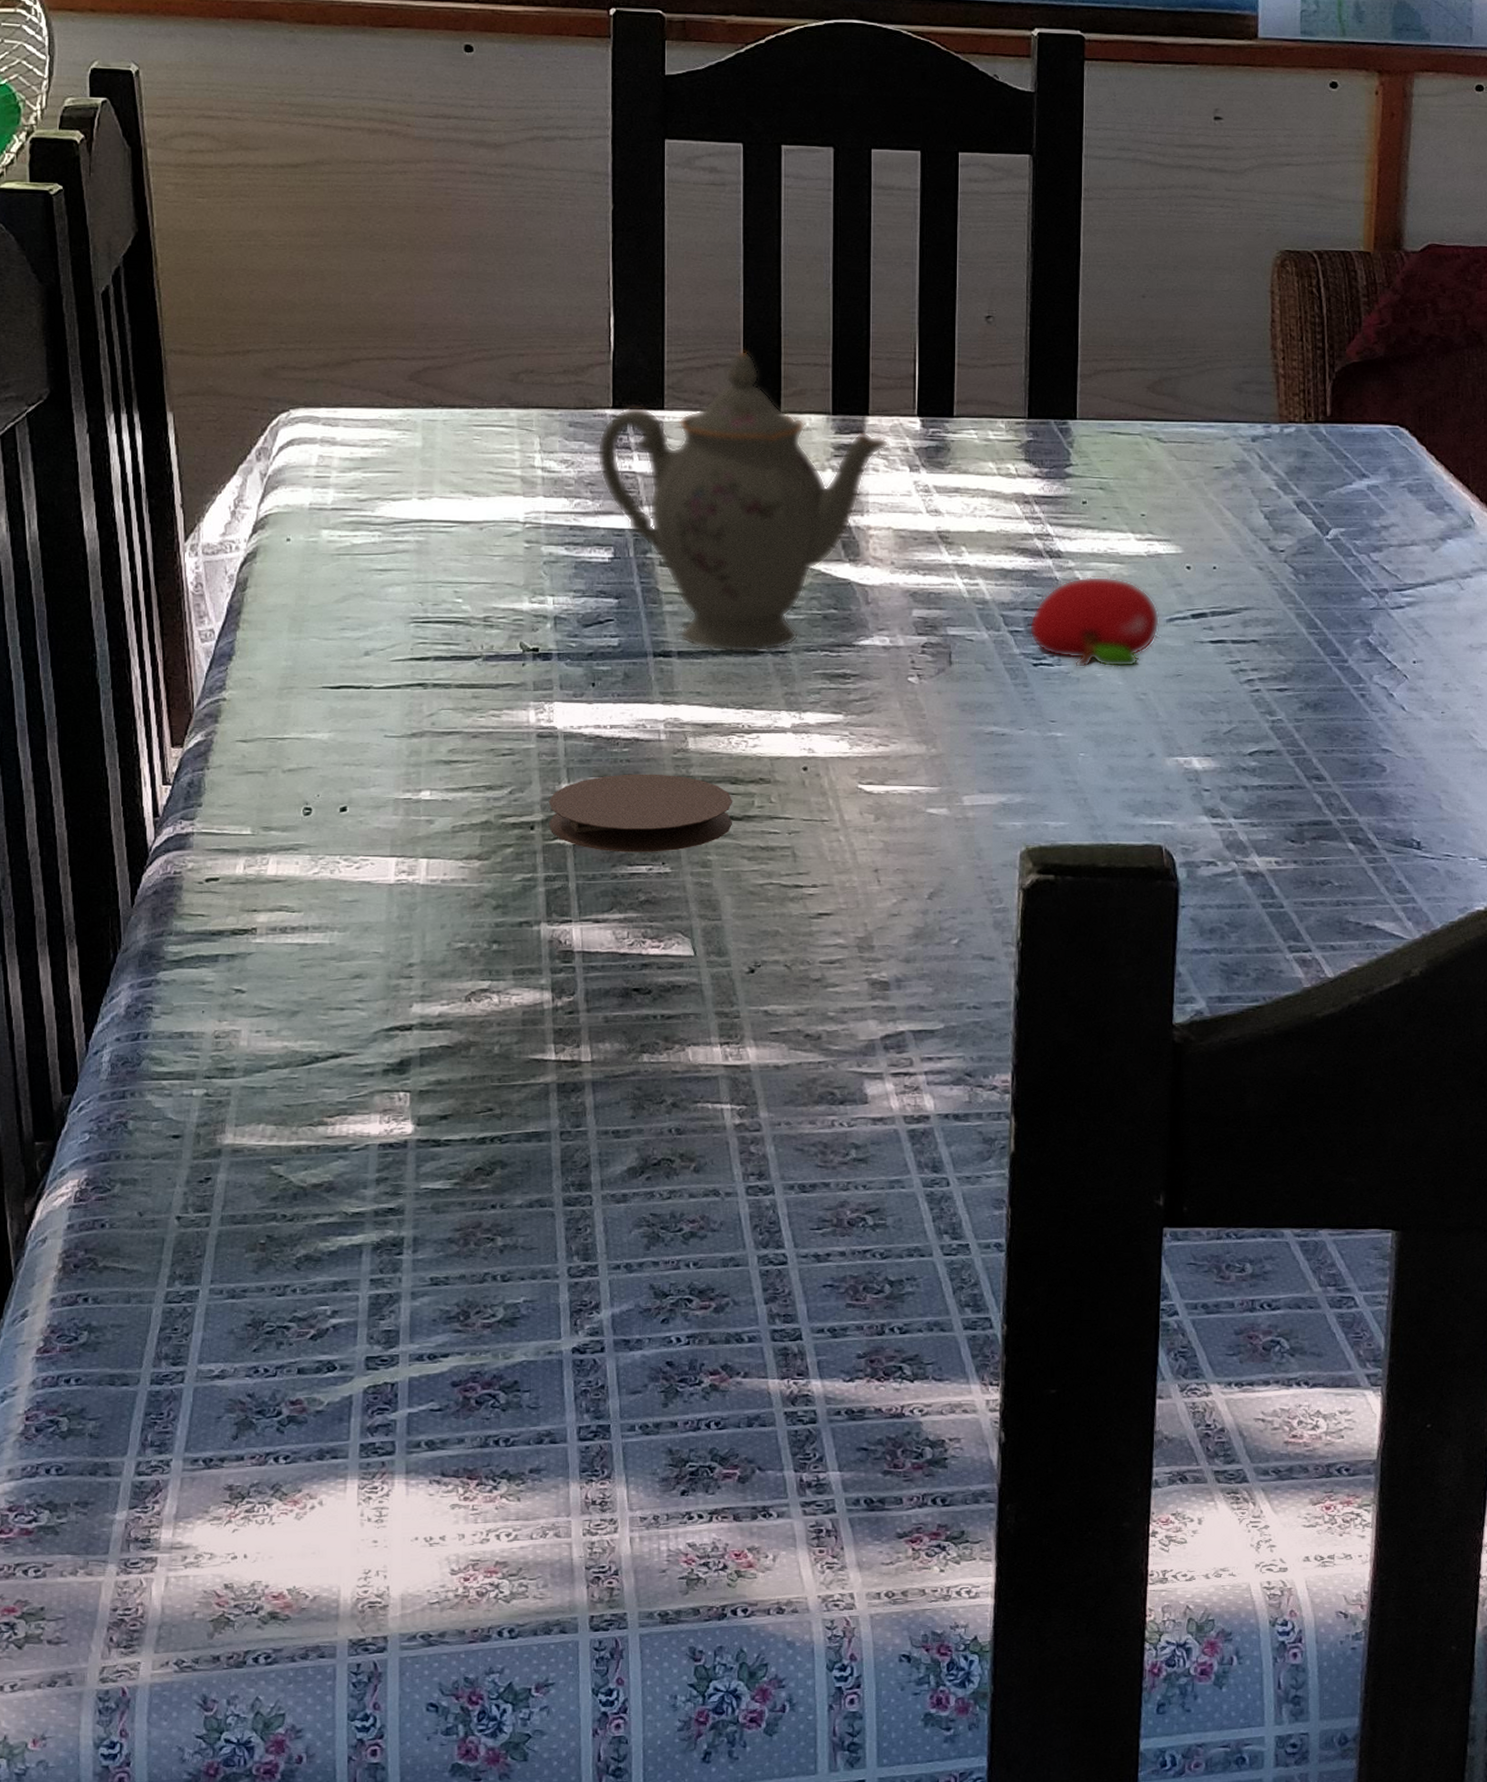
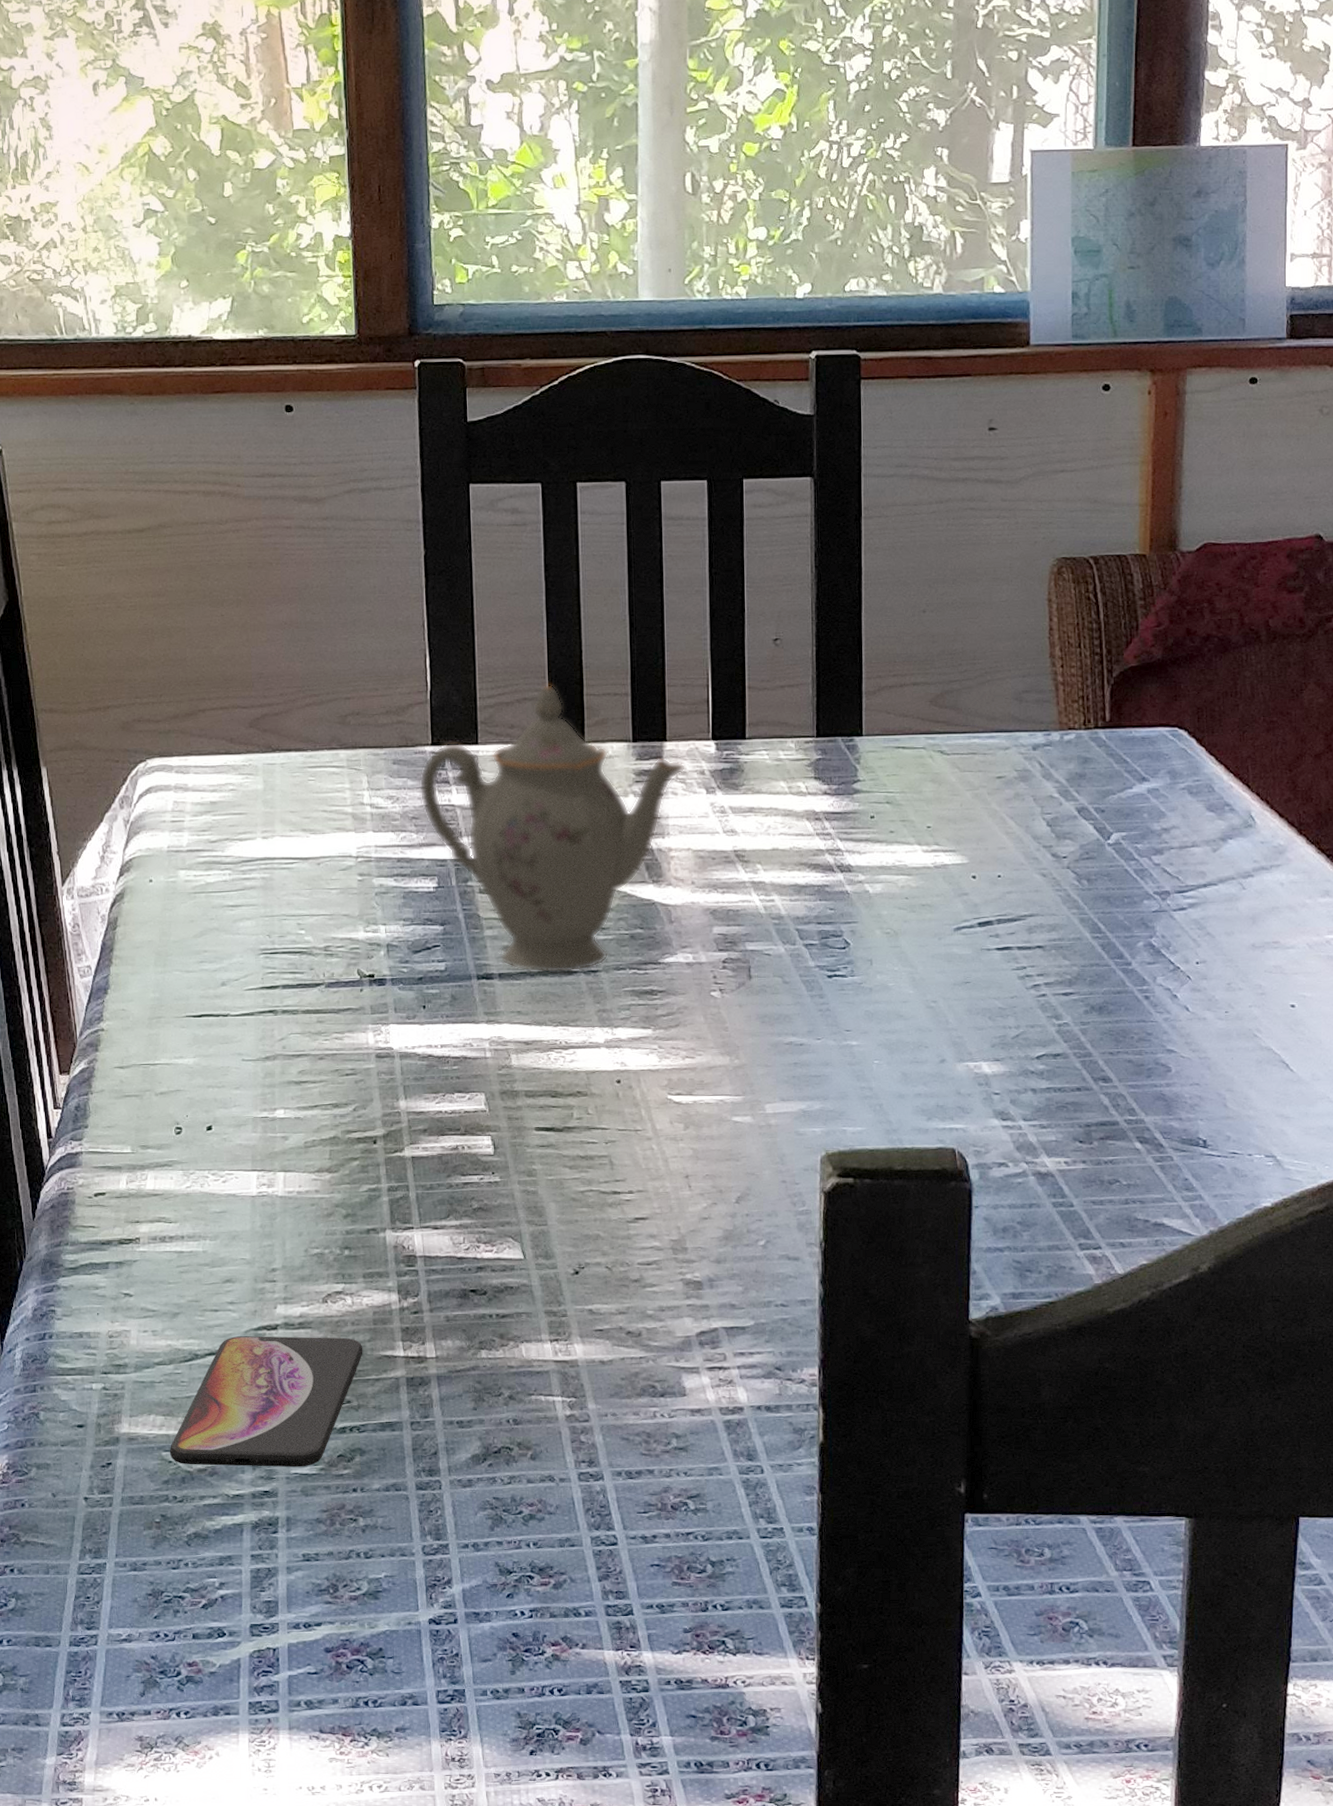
smartphone: none [280,1037,509,1182] -> present [169,1336,363,1467]
coaster: present [548,774,733,852] -> none [388,1089,554,1163]
fruit: present [1029,576,1160,668] -> none [823,888,948,978]

